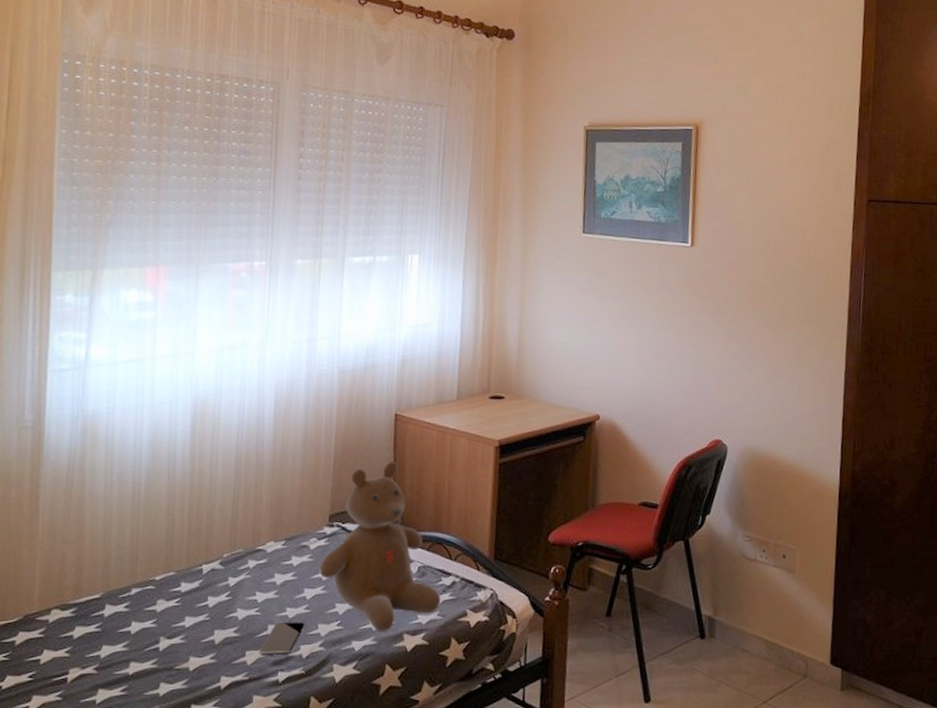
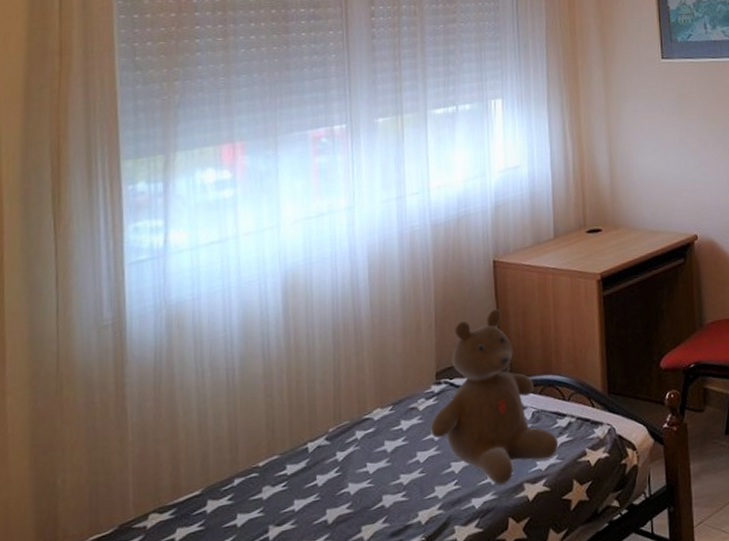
smartphone: present [259,622,305,655] -> none [375,487,421,528]

